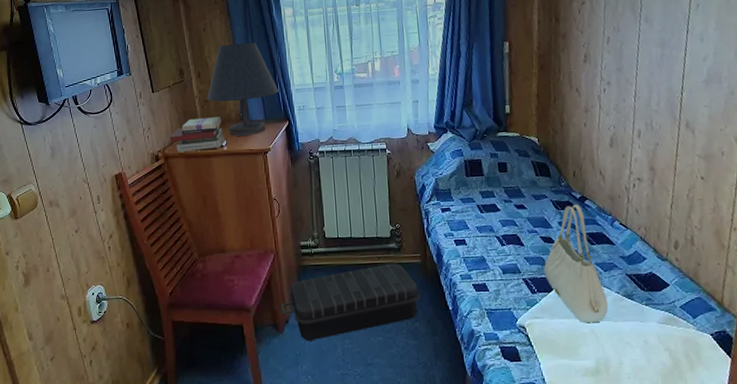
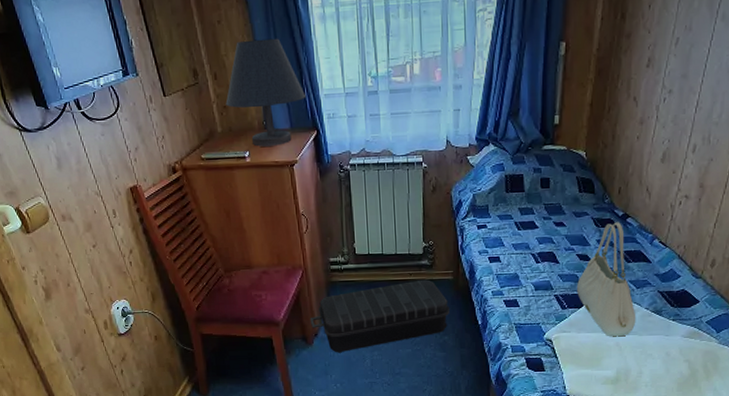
books: present [170,116,226,152] -> none [187,124,249,163]

